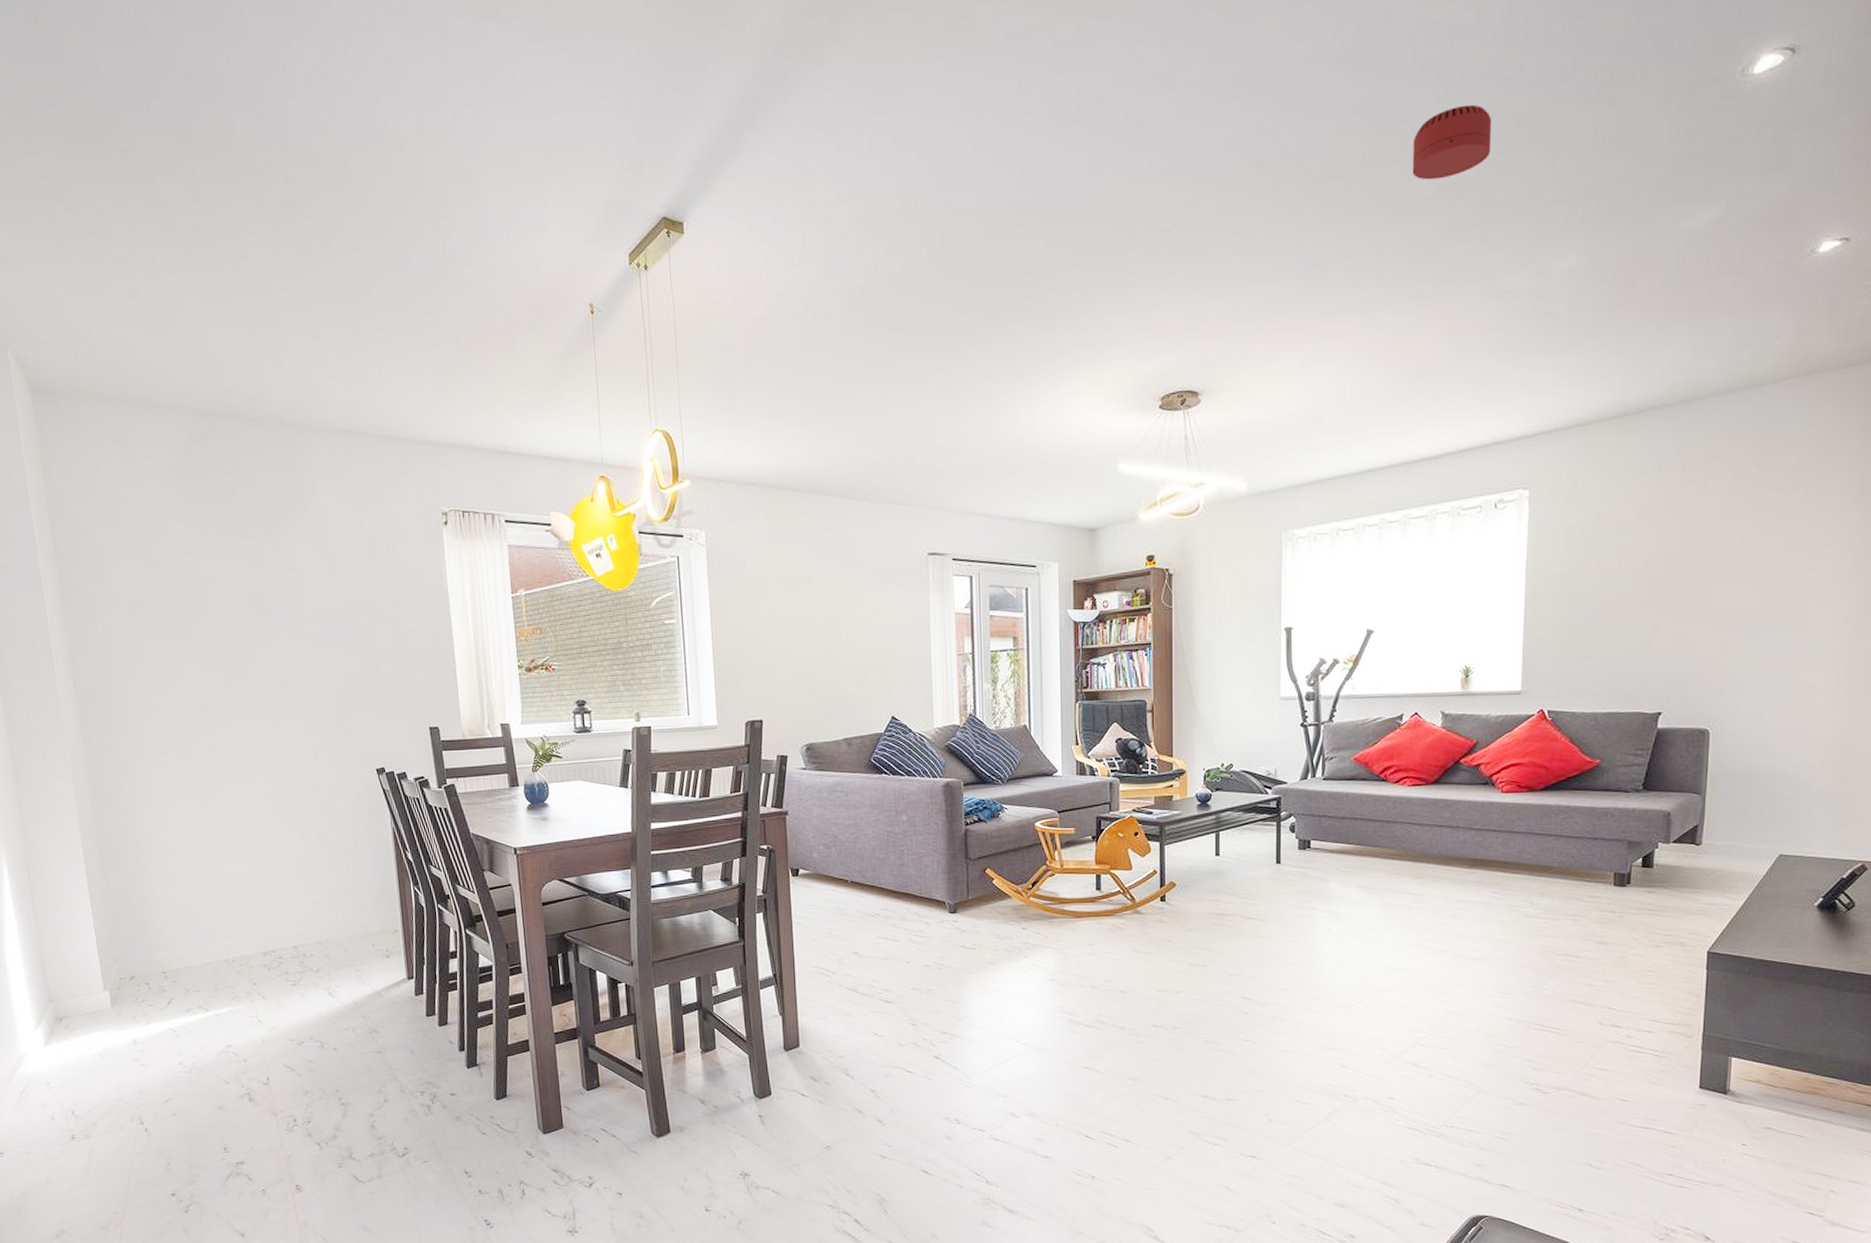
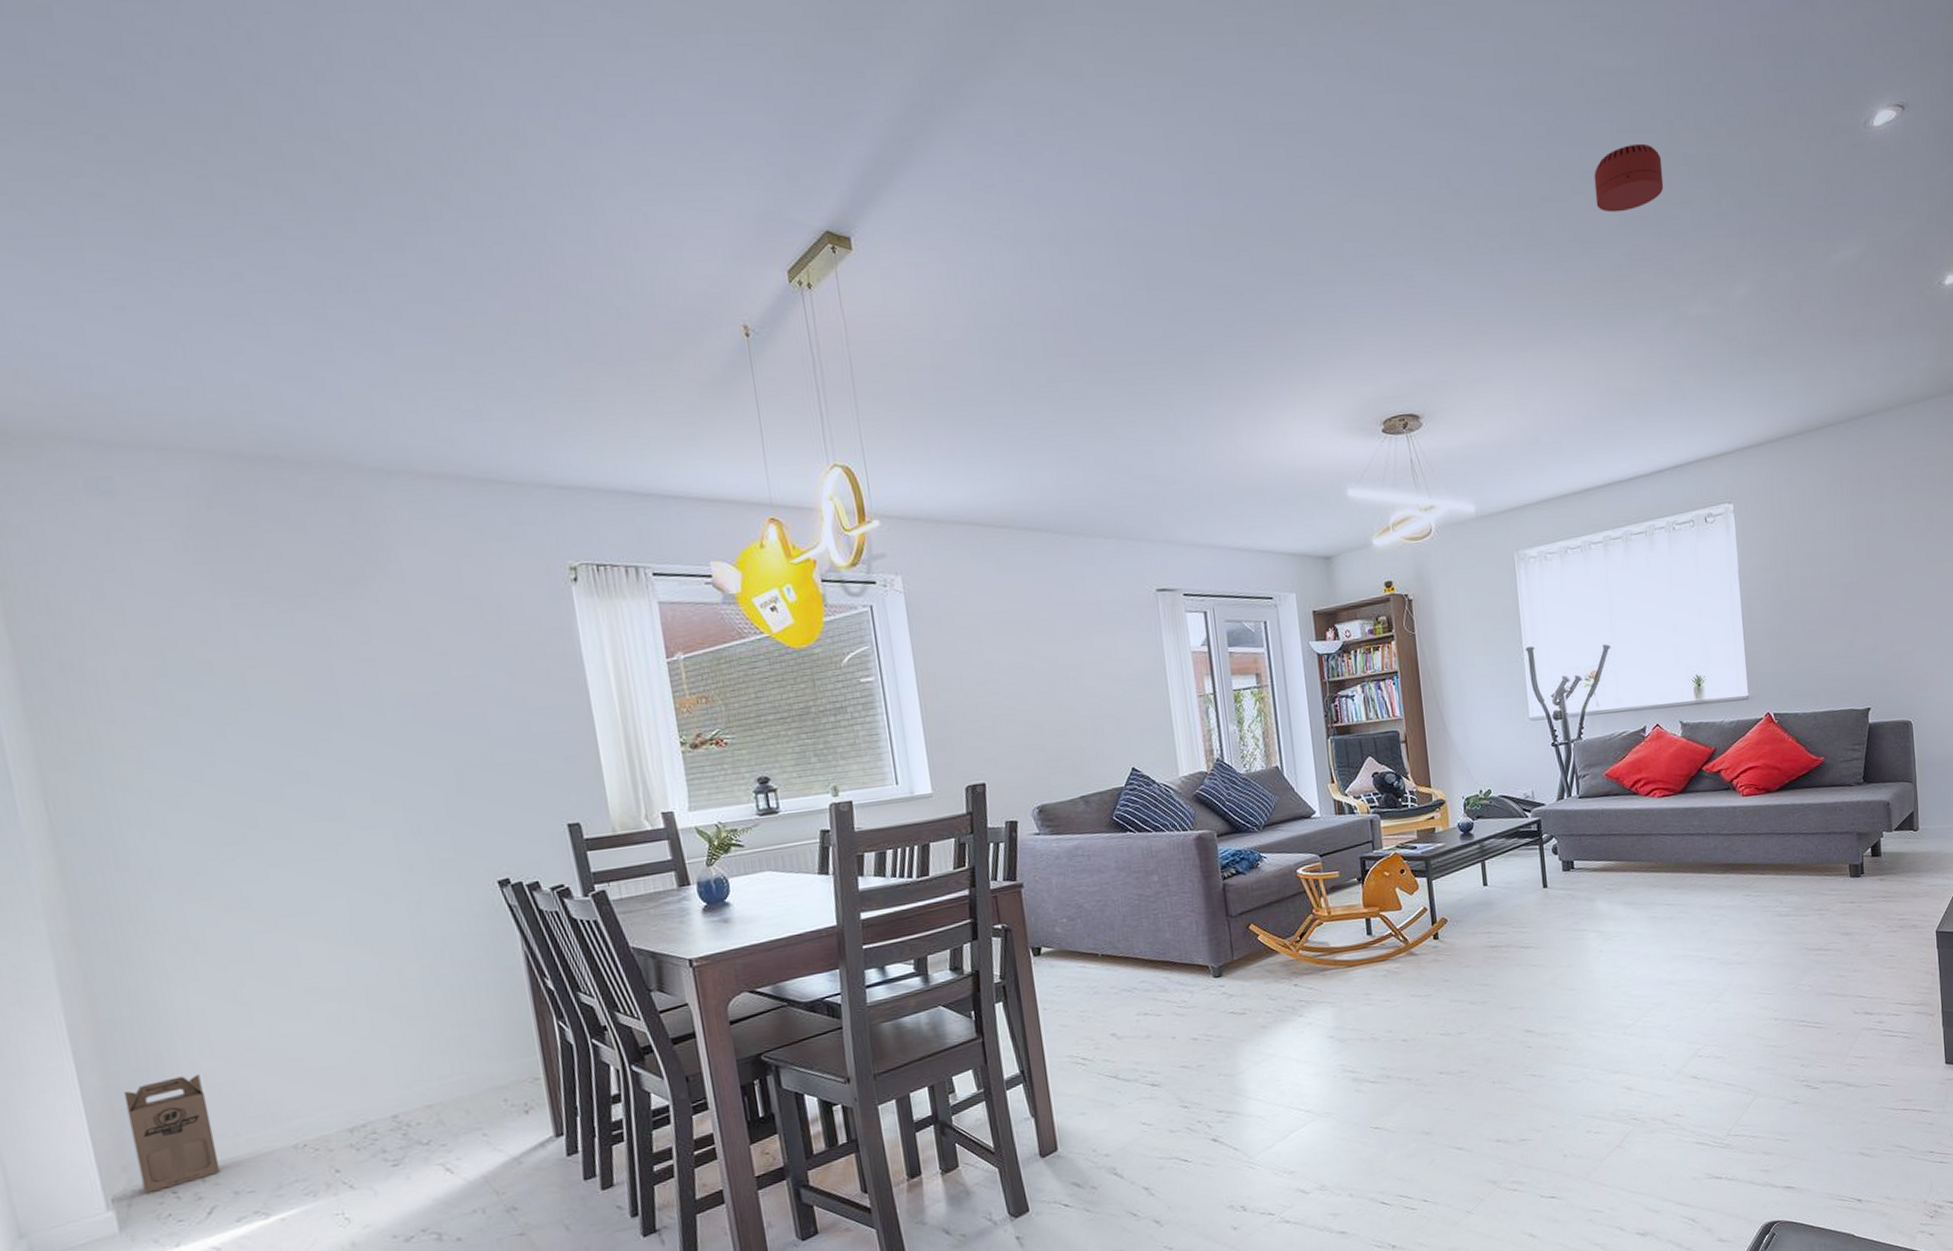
cardboard box: none [117,897,178,982] -> present [123,1074,221,1193]

